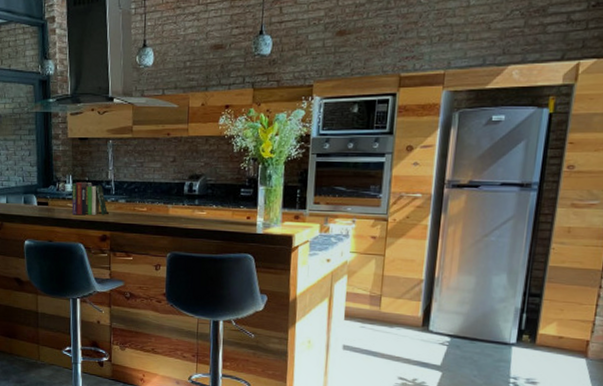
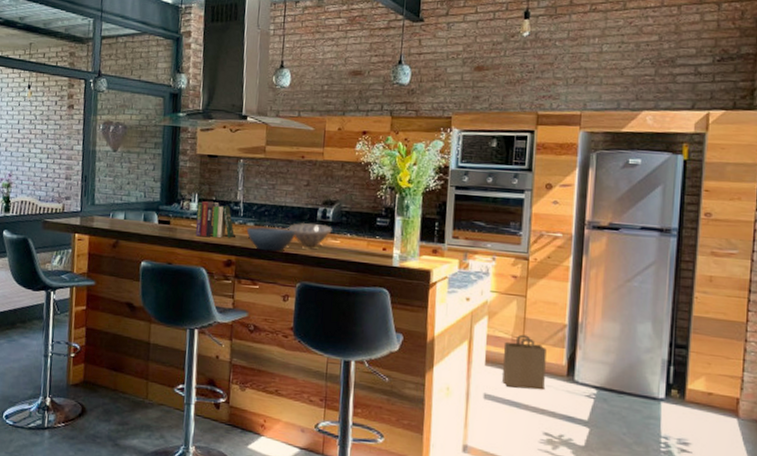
bowl: none [119,203,164,225] -> present [246,227,296,252]
bowl: none [158,197,199,221] -> present [289,223,332,248]
shopping bag: none [360,290,403,340] -> present [502,334,547,390]

